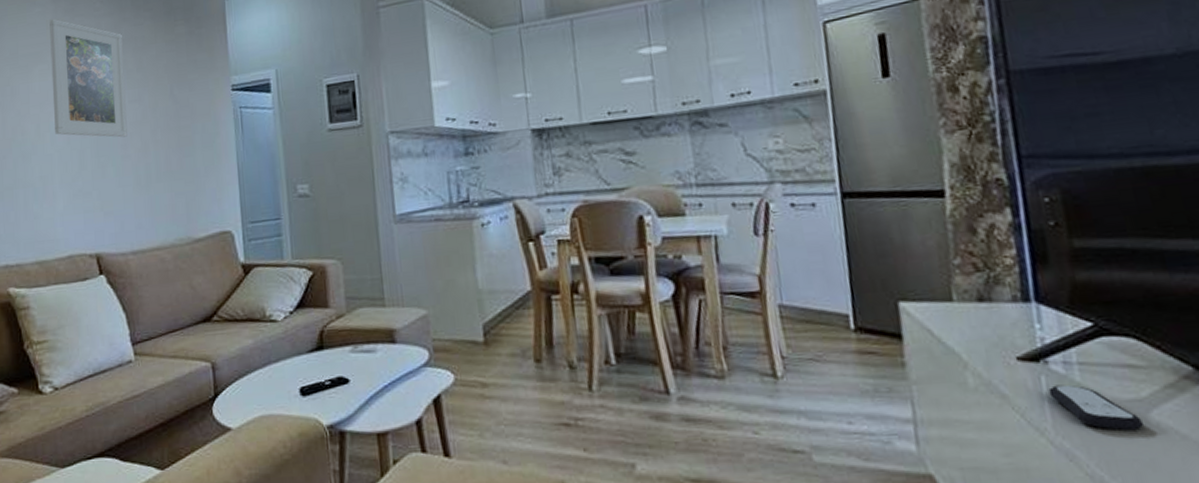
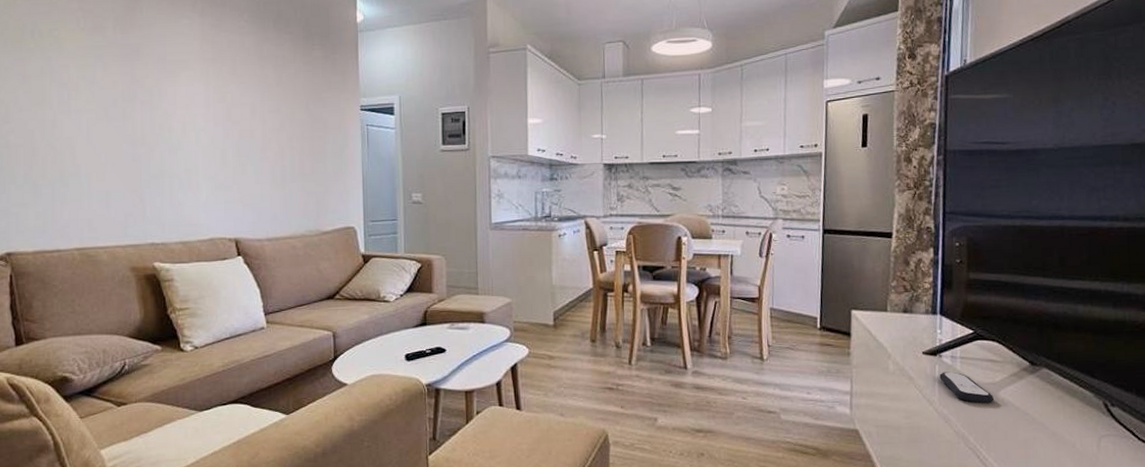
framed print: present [49,18,127,138] -> none [197,31,266,142]

